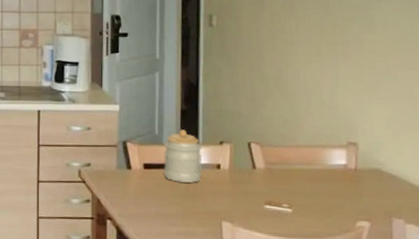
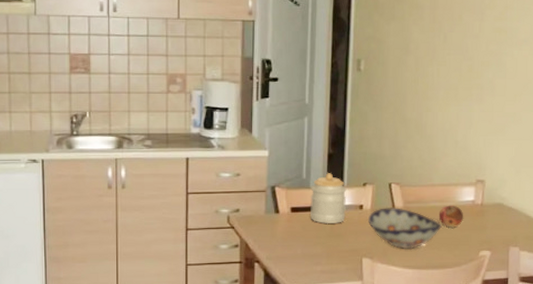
decorative bowl: none [227,168,311,214] -> present [368,208,443,249]
fruit: none [306,168,336,193] -> present [438,205,464,228]

